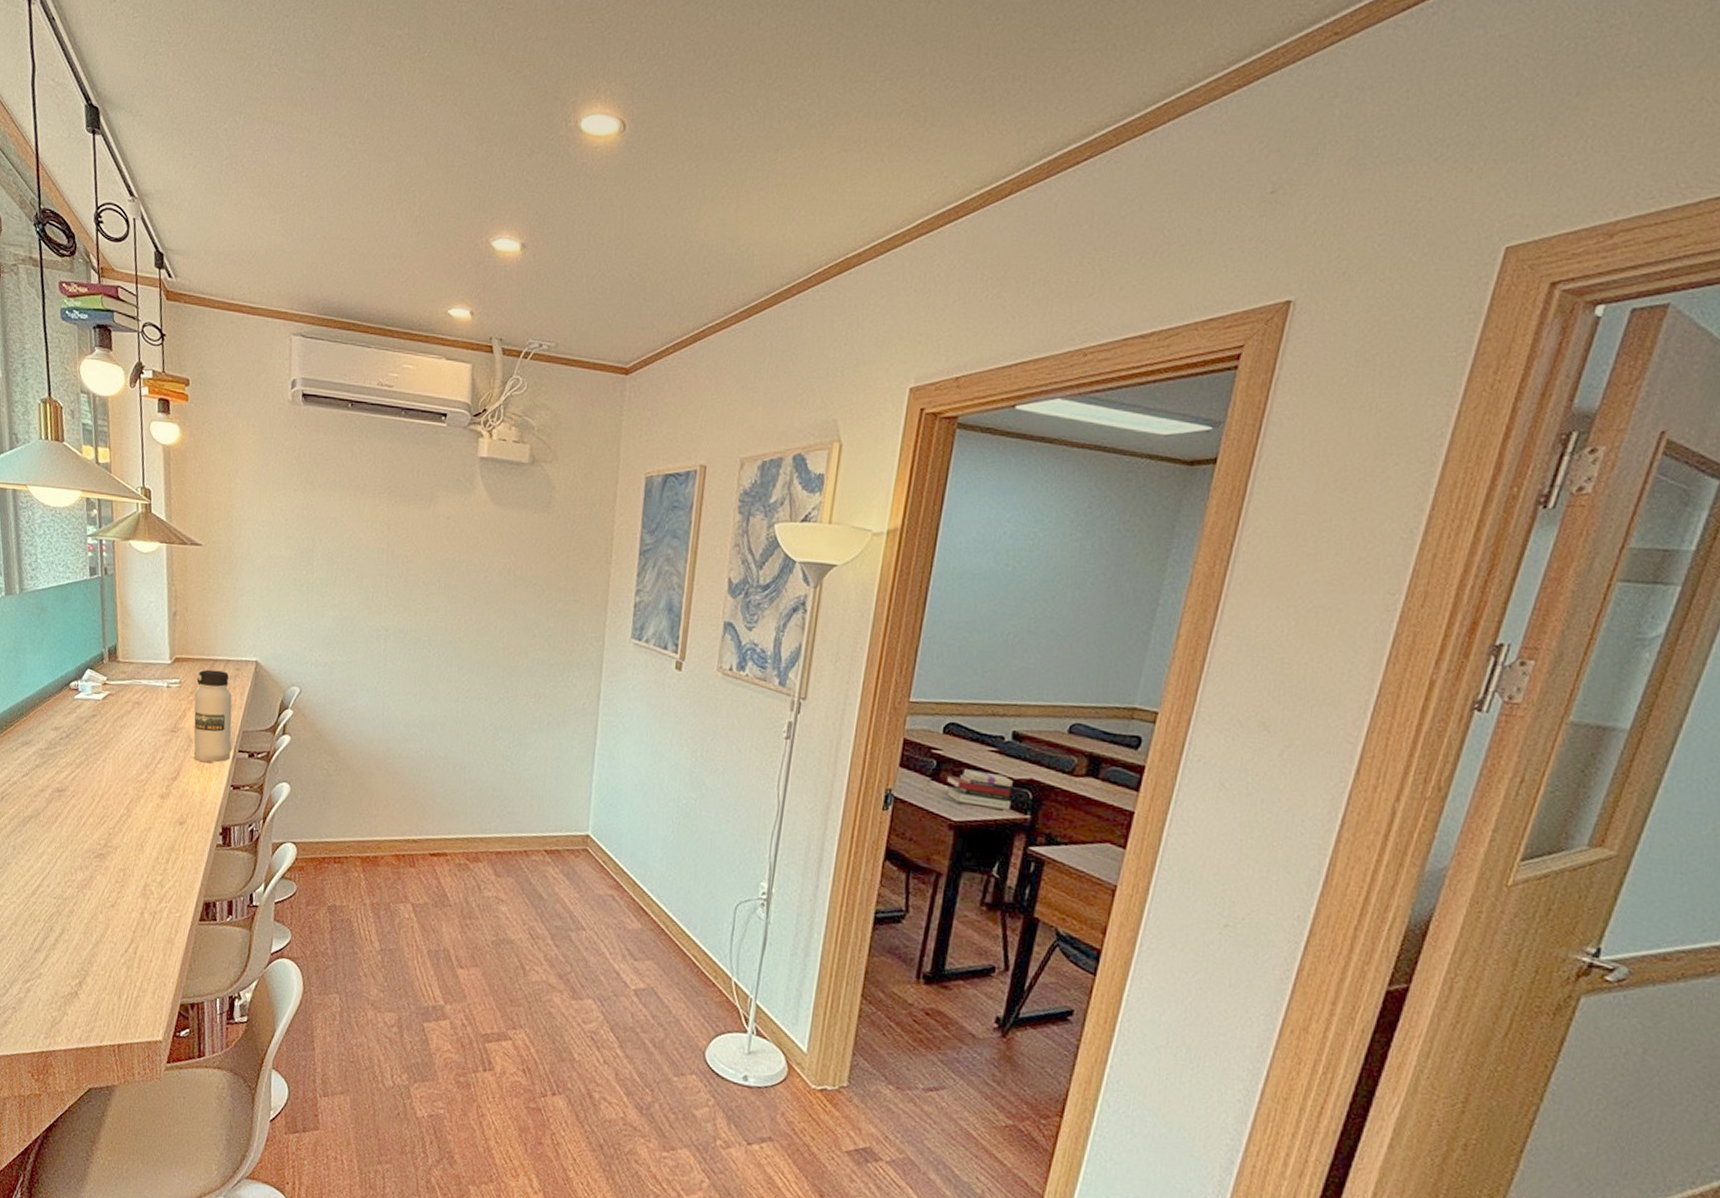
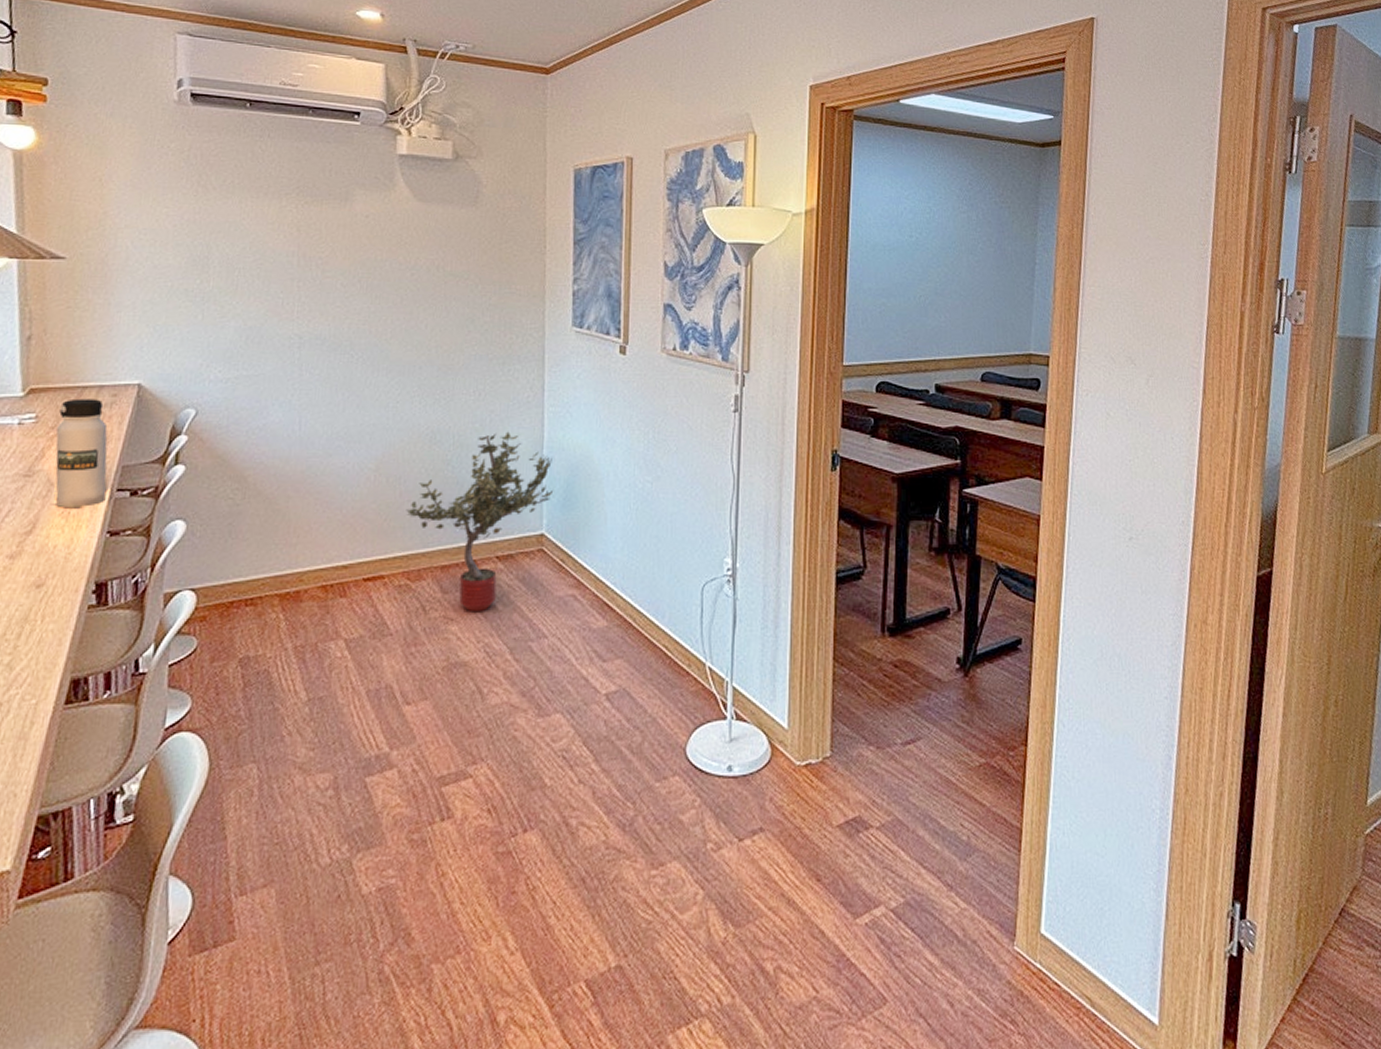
potted tree: none [468,735,602,898] -> present [406,431,554,613]
books: present [947,769,1013,812] -> none [885,423,943,460]

